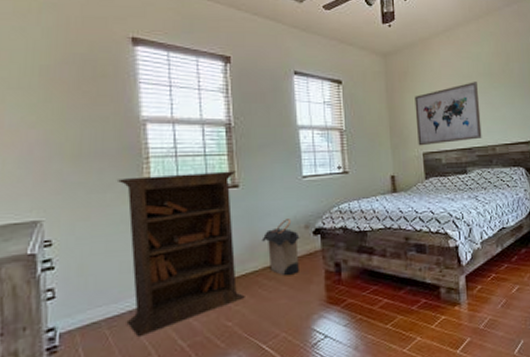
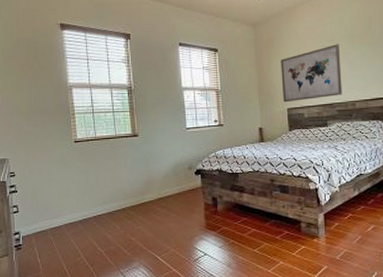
bookcase: present [116,171,245,338] -> none [54,124,144,243]
laundry hamper: present [261,219,300,276] -> none [156,162,185,206]

